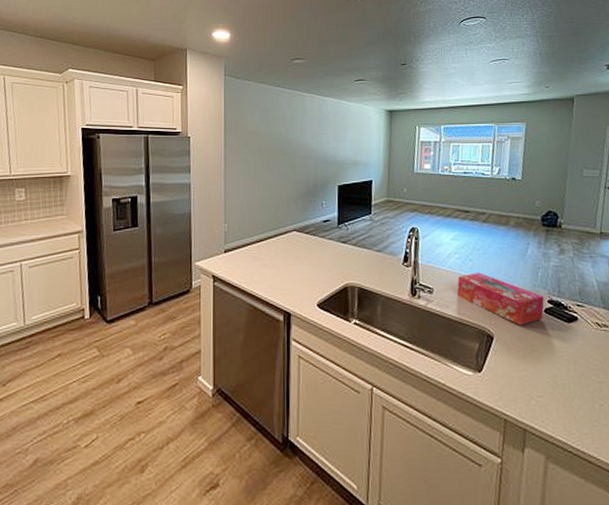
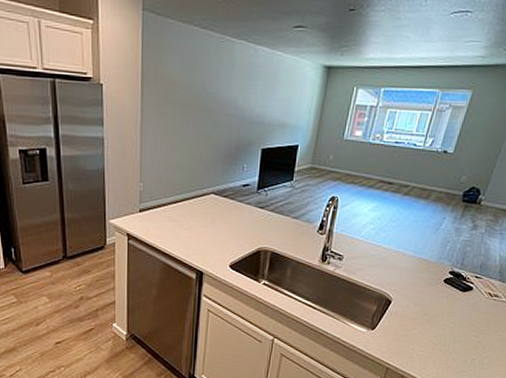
tissue box: present [457,273,545,326] -> none [365,243,447,293]

